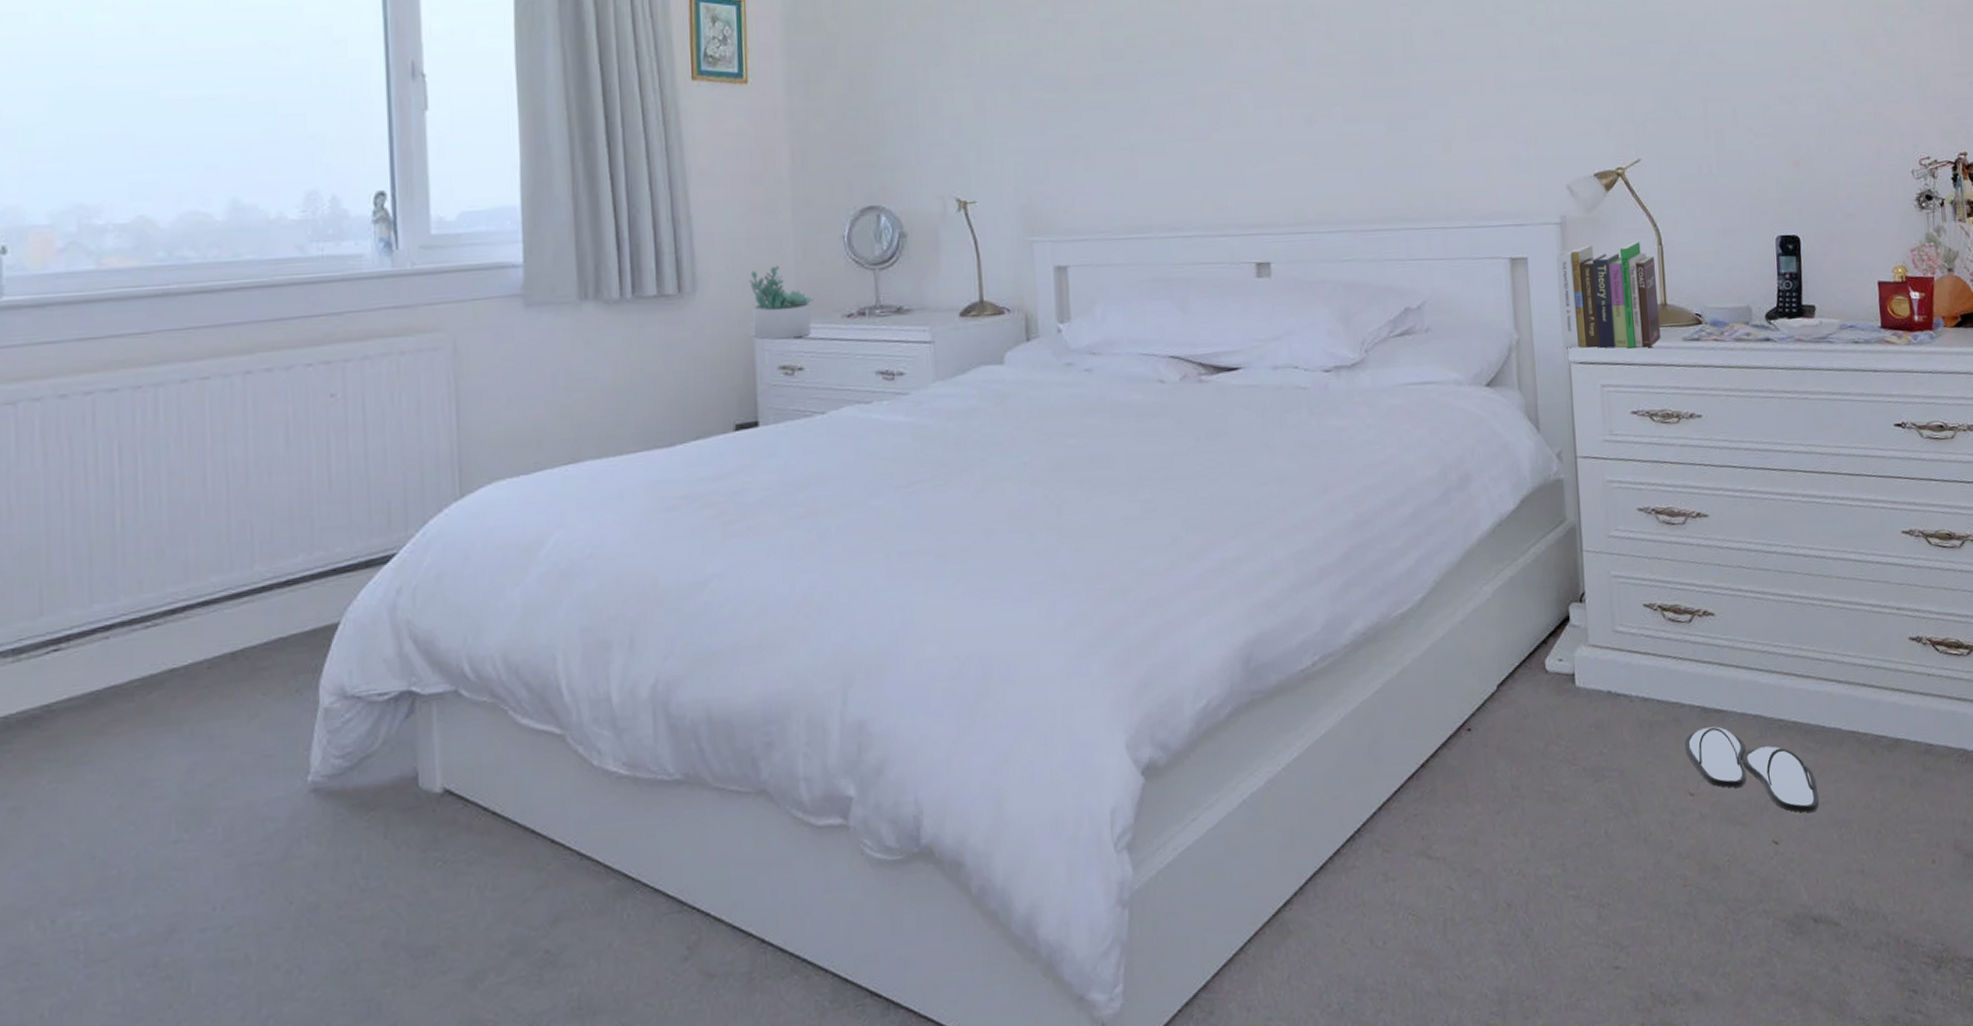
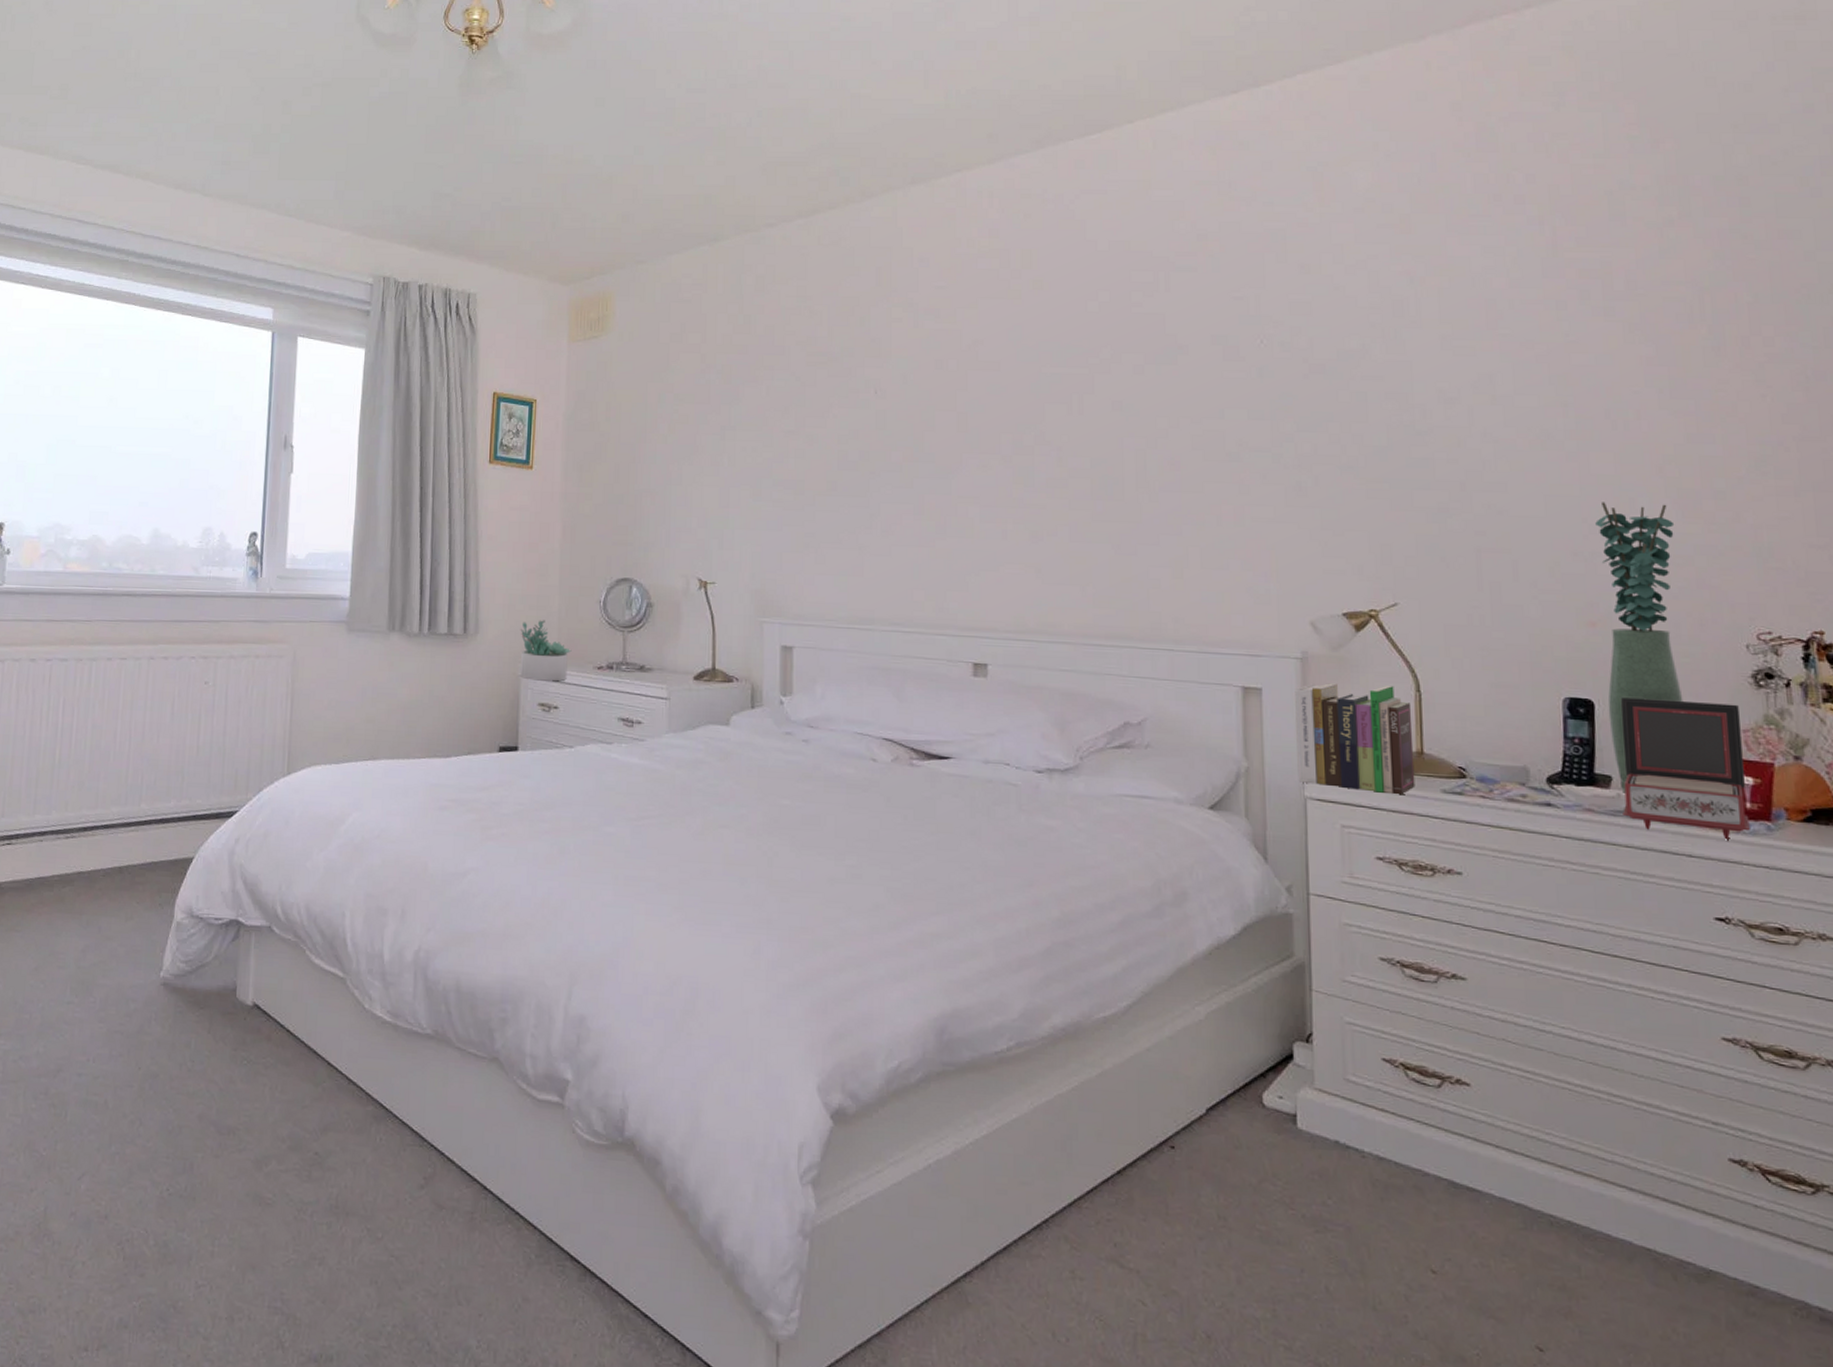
slippers: present [1684,726,1820,813] -> none [1427,1204,1600,1328]
vase: none [1796,44,1867,322] -> present [1595,502,1683,795]
jewelry box: none [1820,226,1918,352] -> present [1621,697,1750,840]

